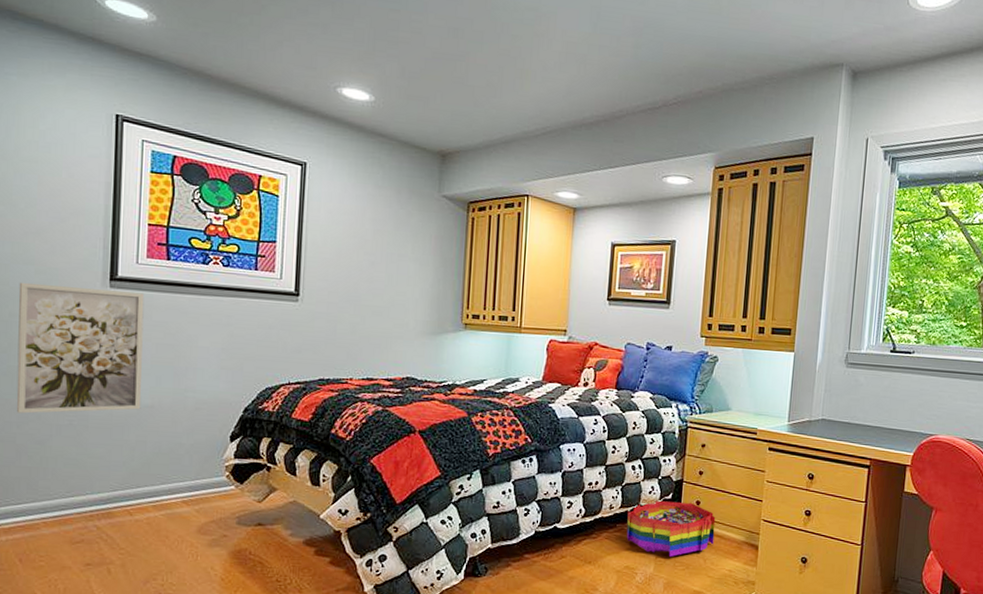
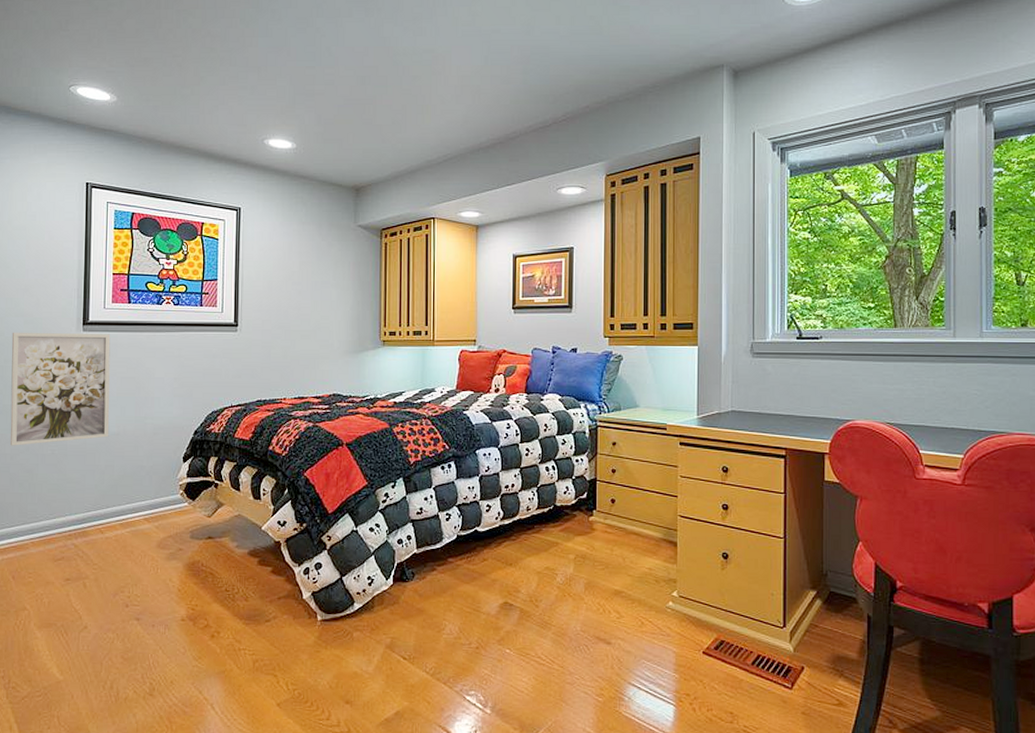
storage bin: present [626,500,716,557] -> none [544,500,632,556]

